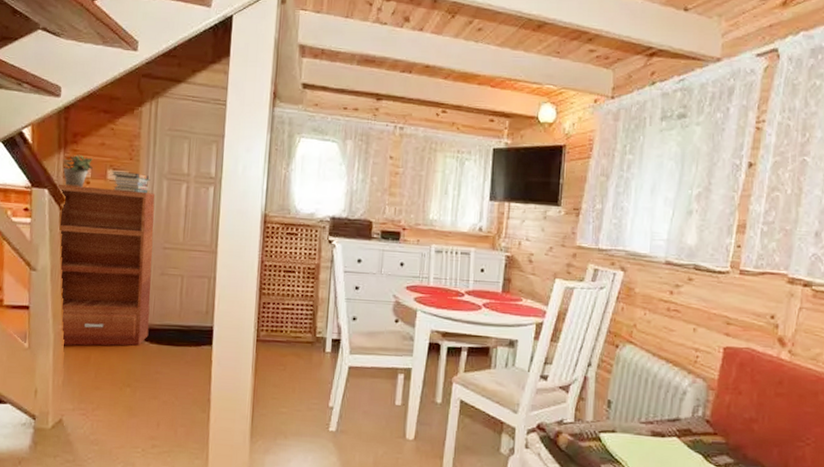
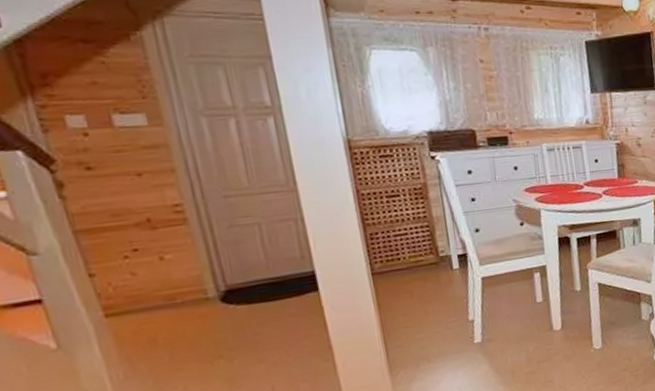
bookshelf: present [56,183,155,346] -> none [33,135,232,335]
potted plant: present [63,154,93,187] -> none [34,100,87,143]
book stack: present [112,170,151,194] -> none [120,113,185,140]

